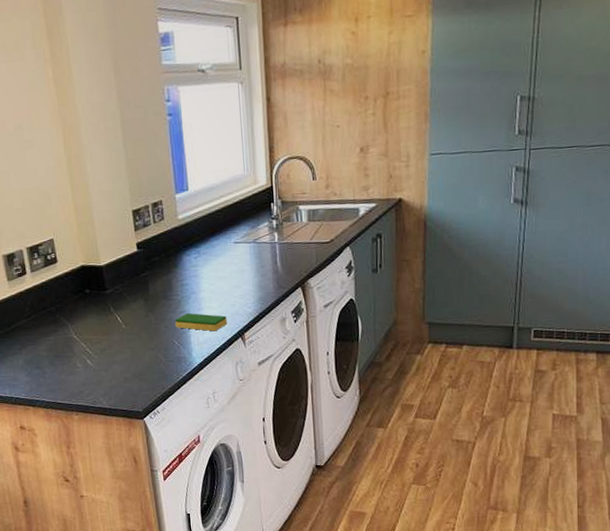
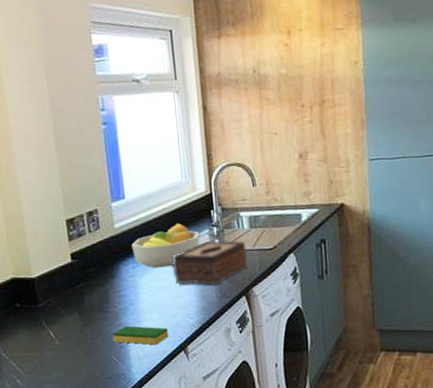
fruit bowl: none [194,216,259,259] -> present [131,223,199,268]
tissue box: none [232,233,305,277] -> present [172,240,248,286]

